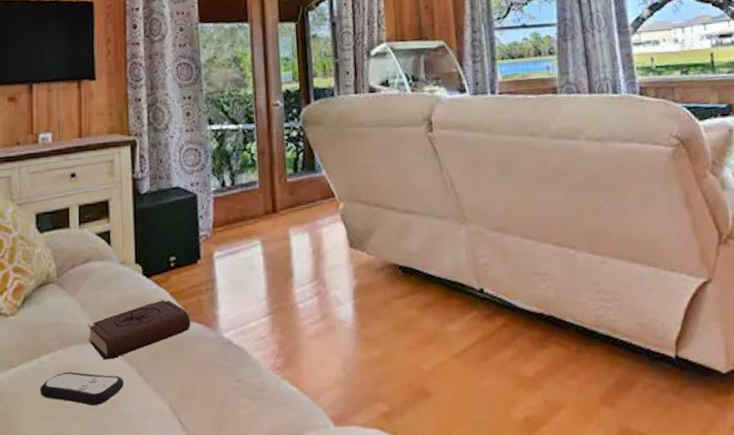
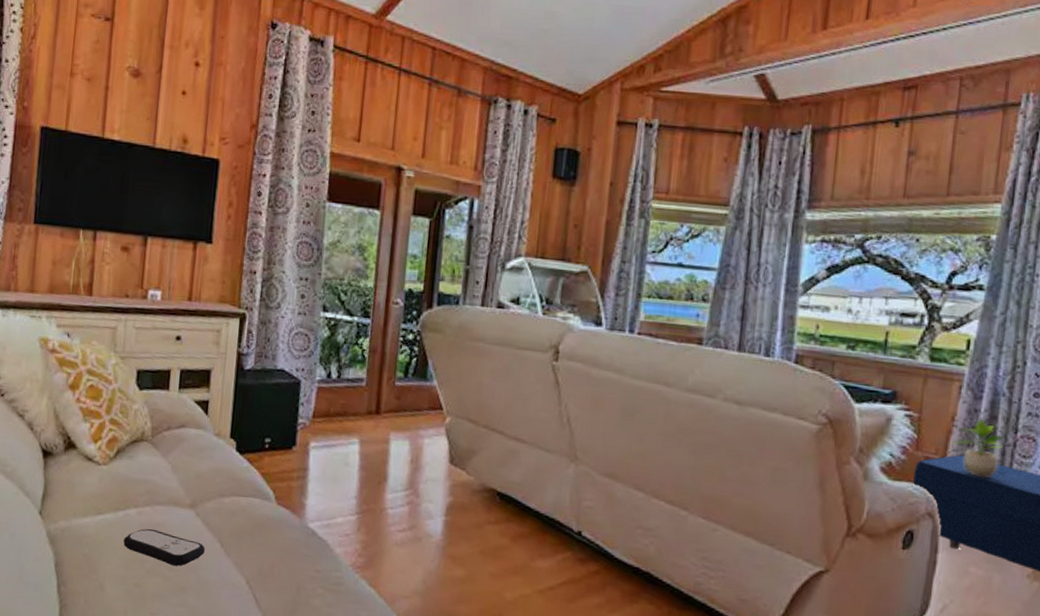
book: present [87,298,190,360] -> none [174,477,278,526]

